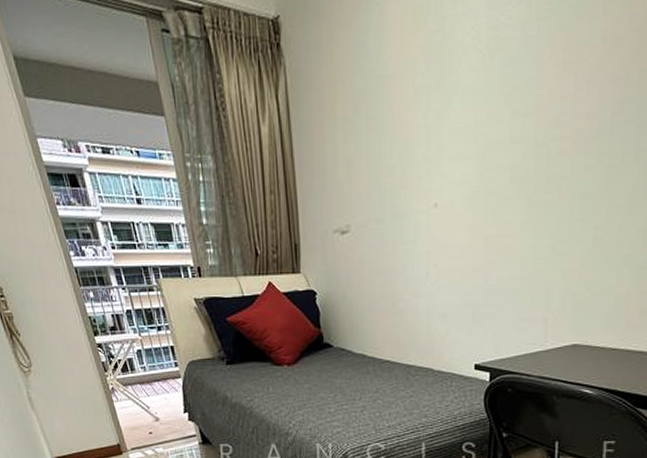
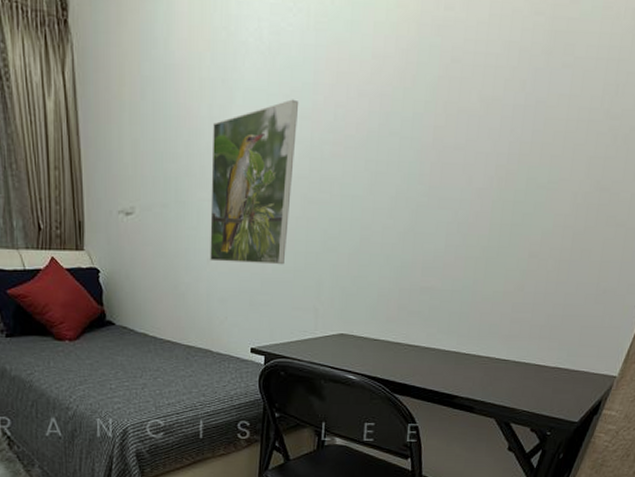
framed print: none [428,96,522,276] -> present [210,99,299,265]

